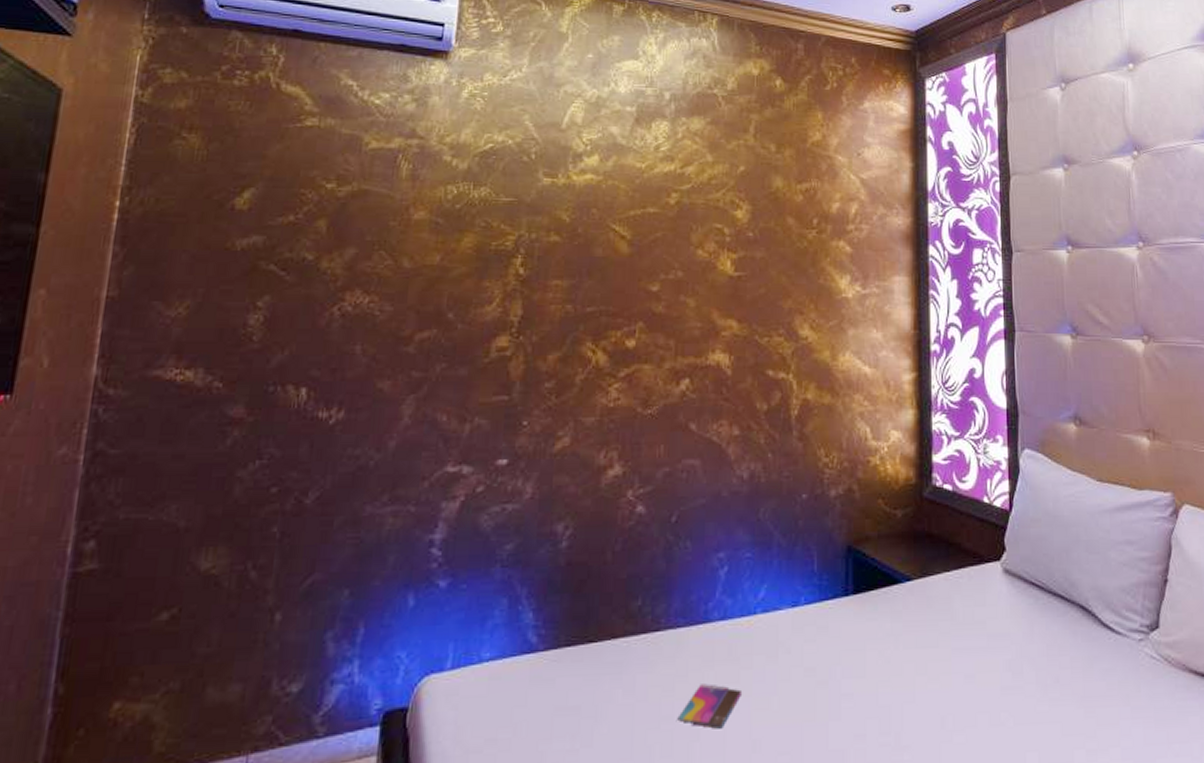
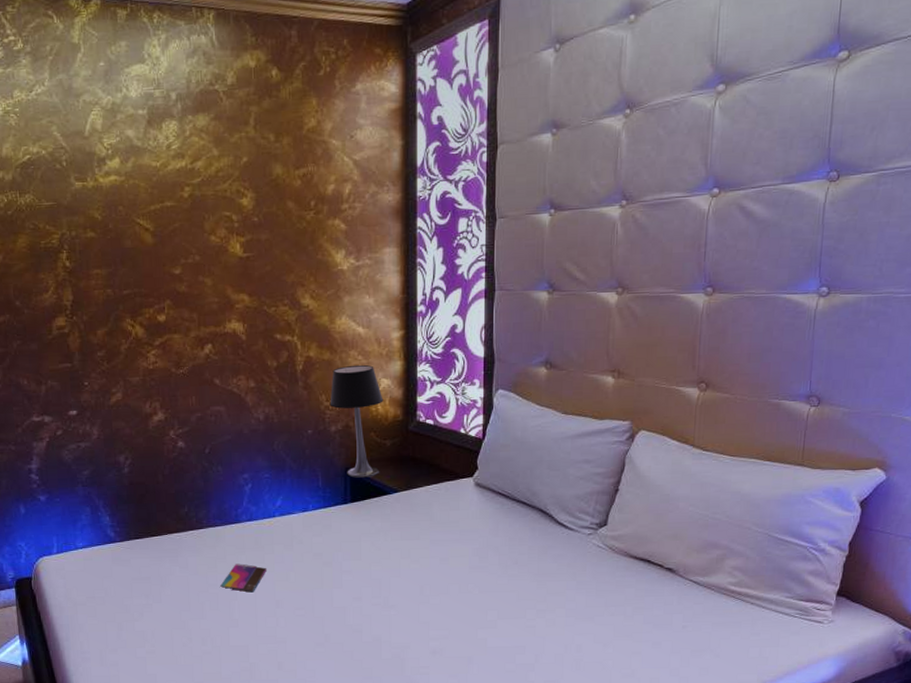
table lamp: none [829,413,893,560] -> present [329,365,383,478]

